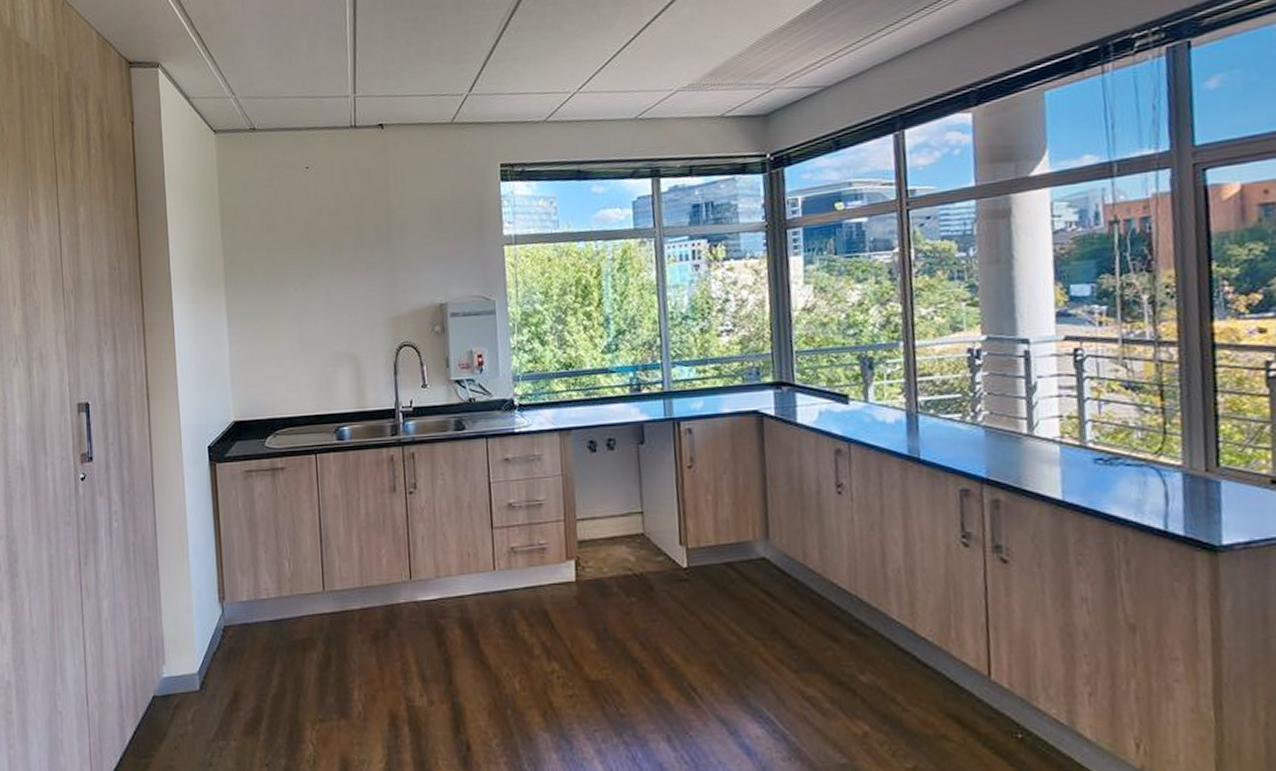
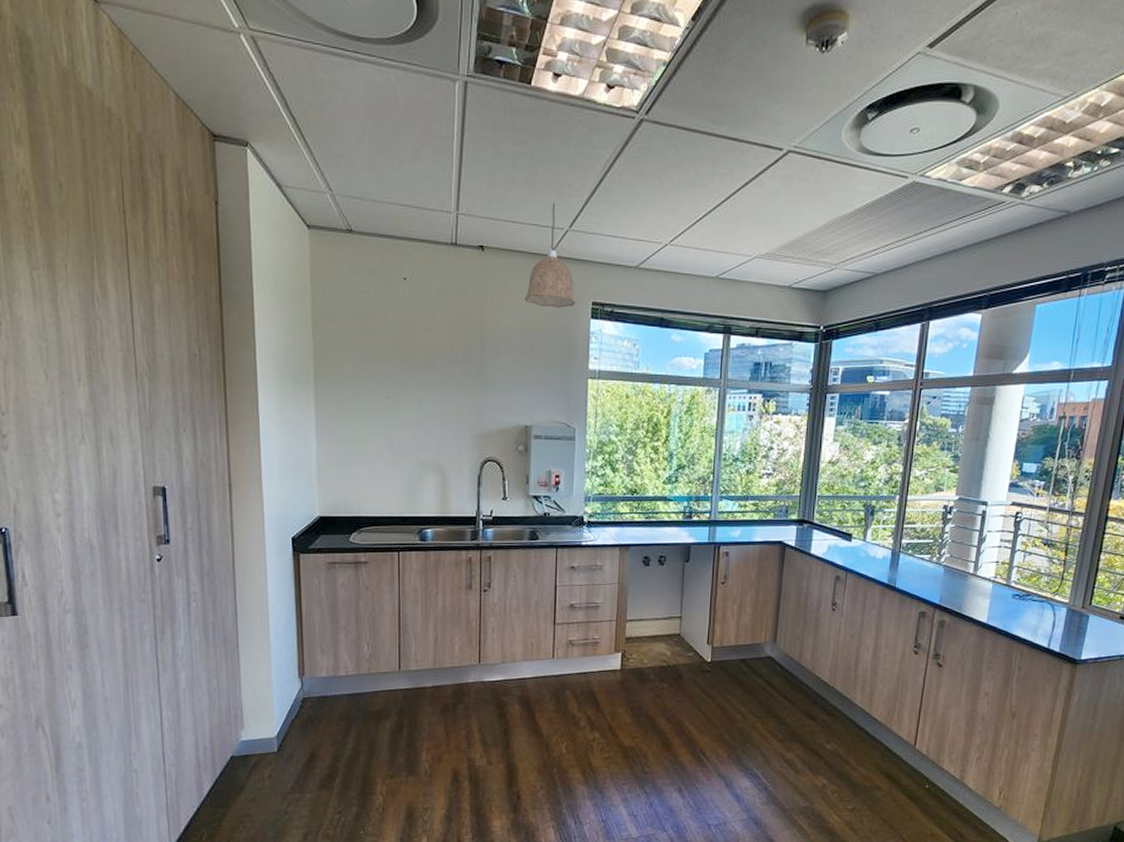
pendant lamp: none [429,71,483,176] -> present [525,203,576,308]

